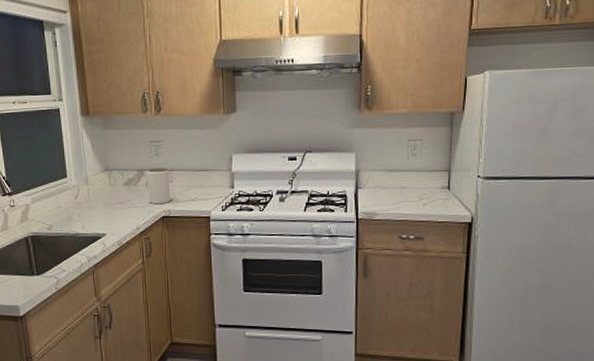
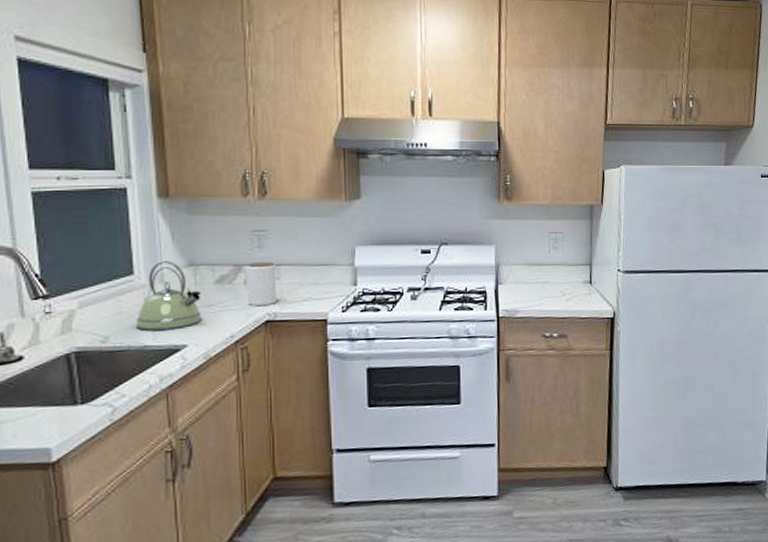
kettle: none [70,167,116,221] -> present [135,261,202,331]

